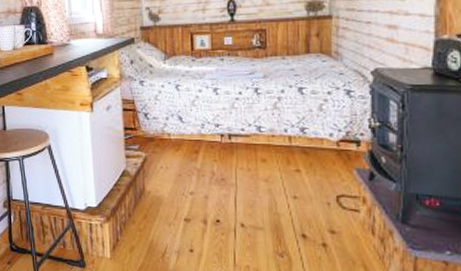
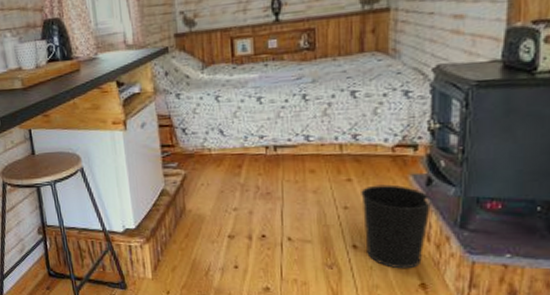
wastebasket: none [309,177,376,261] -> present [361,184,433,269]

